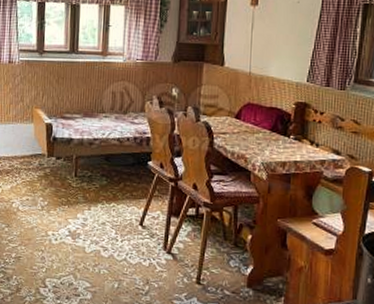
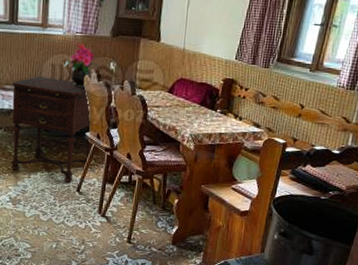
side table: none [70,104,155,216] -> present [10,76,92,183]
potted flower: none [123,70,162,116] -> present [63,43,100,89]

